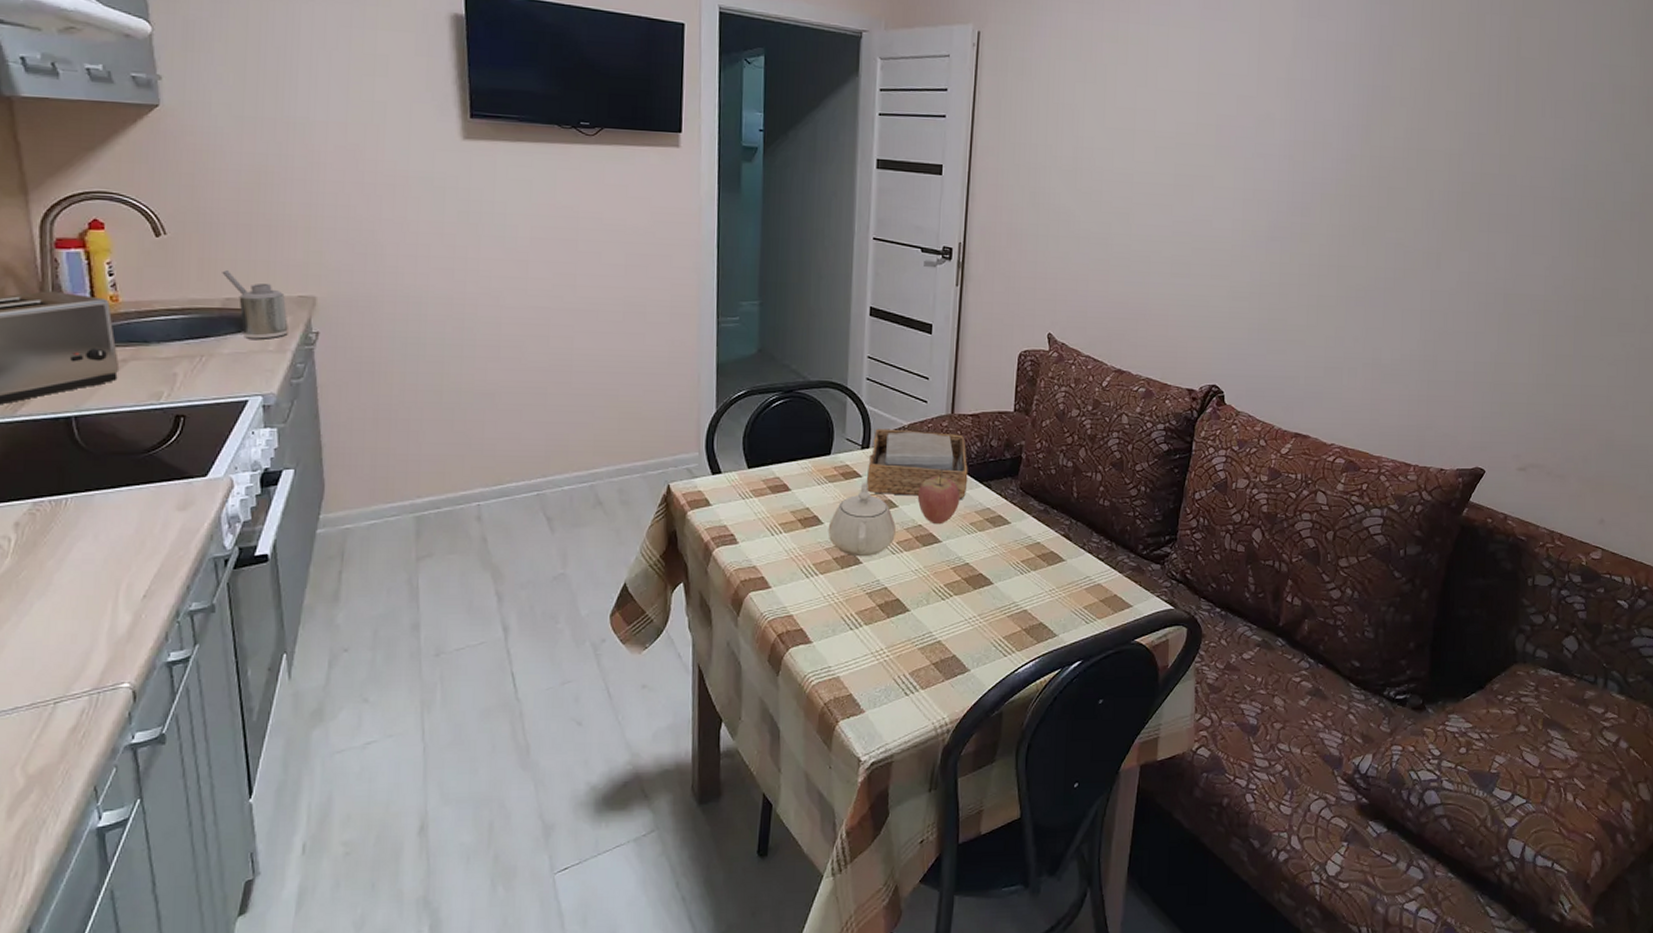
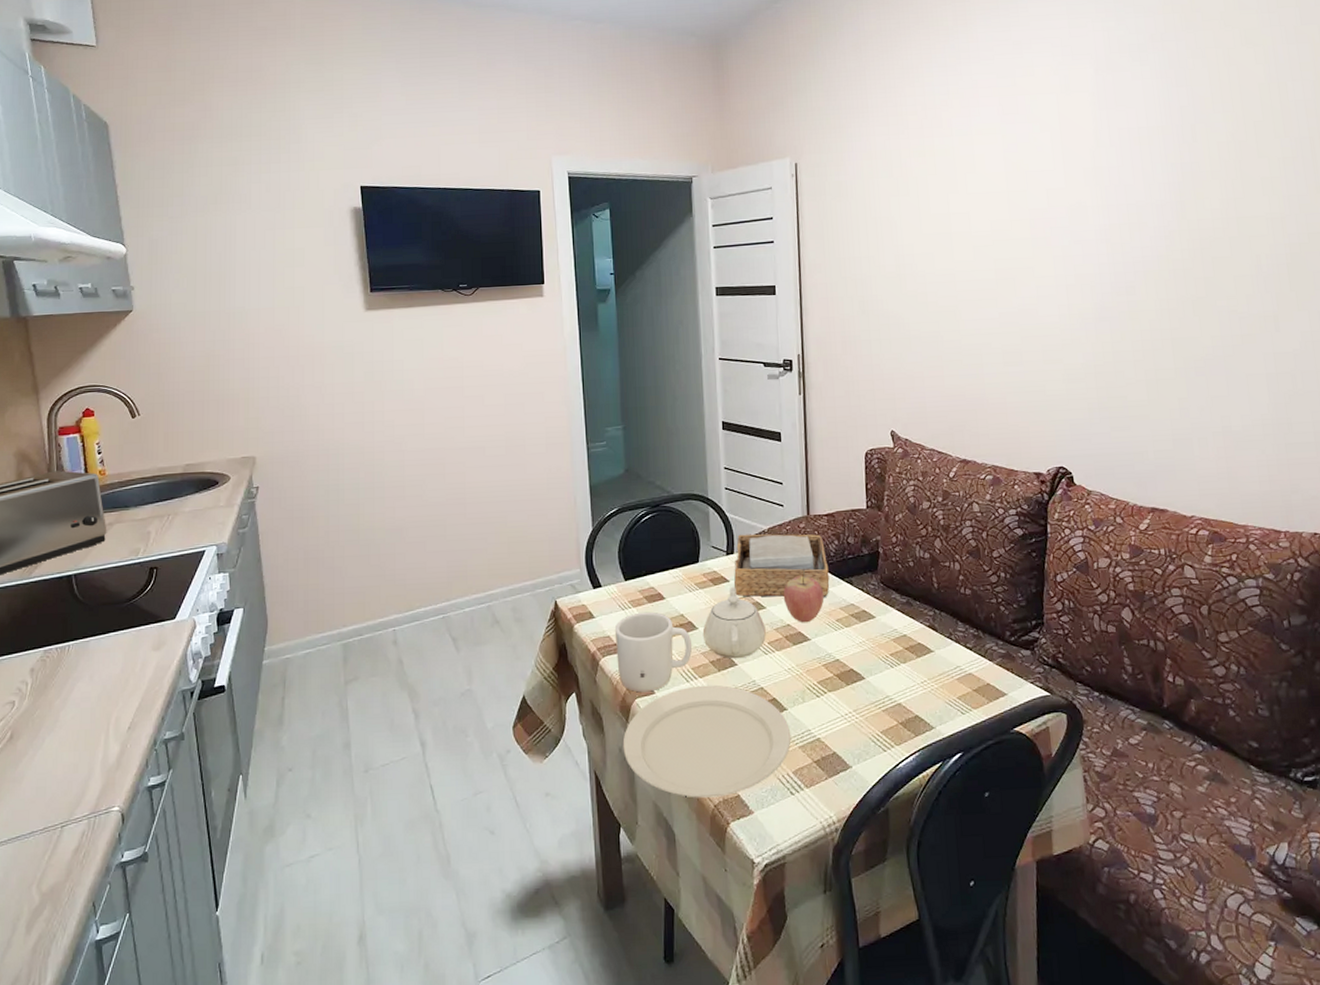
soap dispenser: present [222,270,288,339] -> none [182,441,235,497]
plate: none [731,582,912,696] -> present [622,685,791,798]
mug: none [732,502,816,586] -> present [614,611,693,693]

